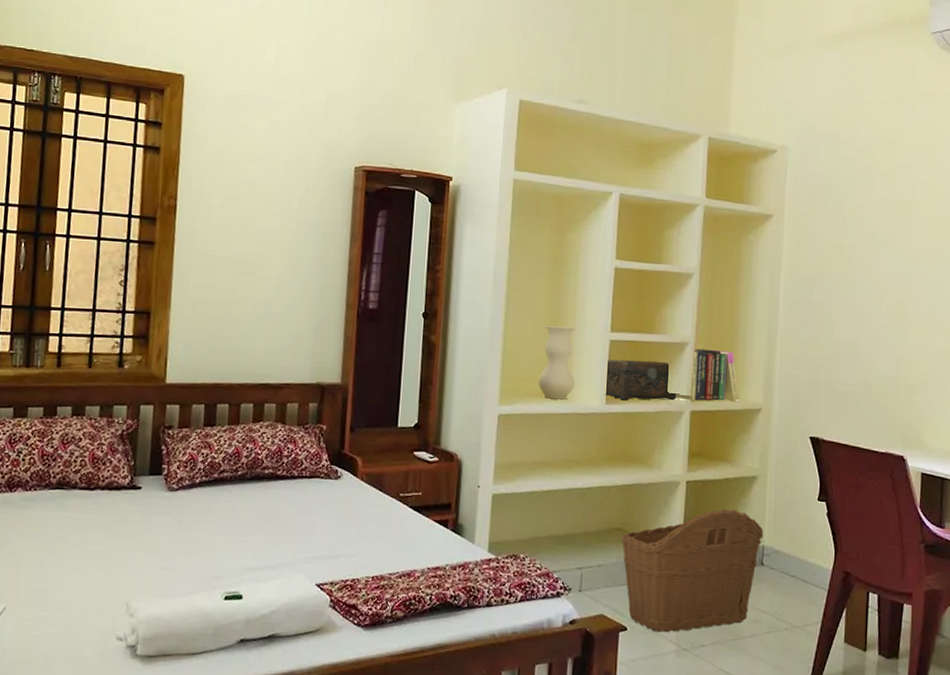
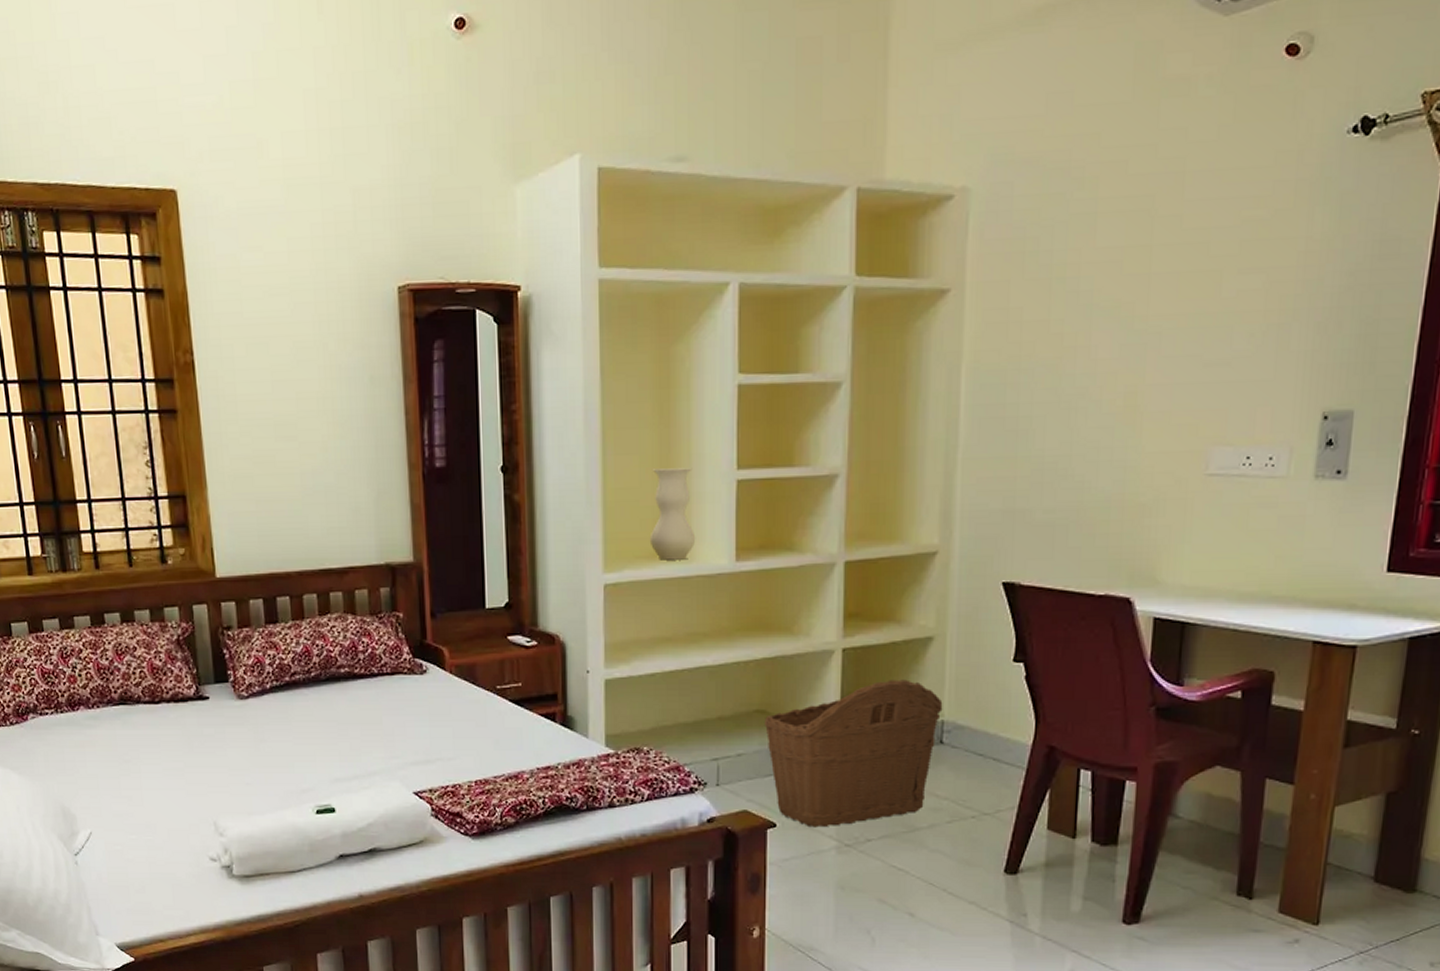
decorative box: present [603,359,677,401] -> none [732,501,827,555]
books: present [676,348,740,401] -> none [825,480,908,549]

